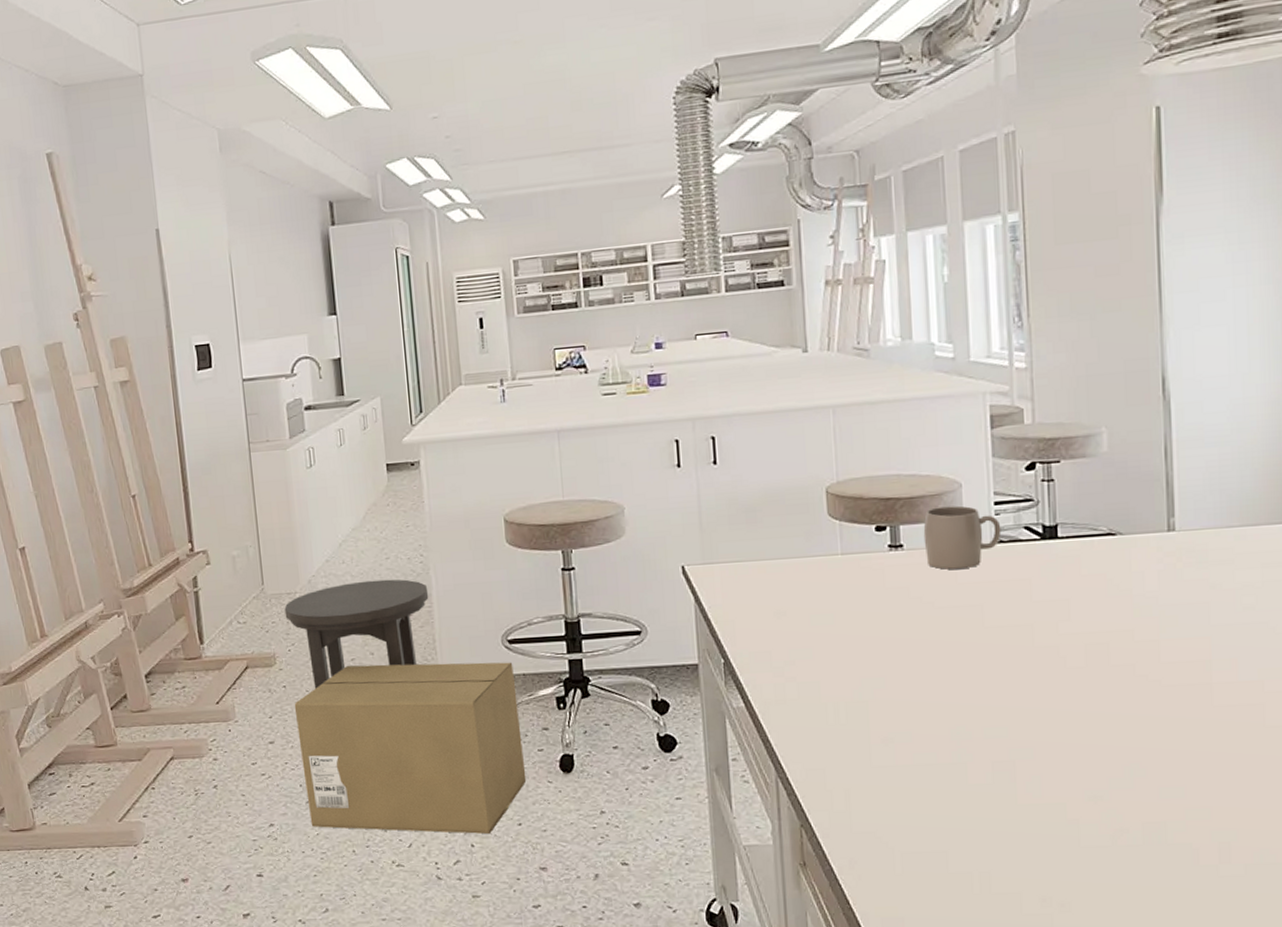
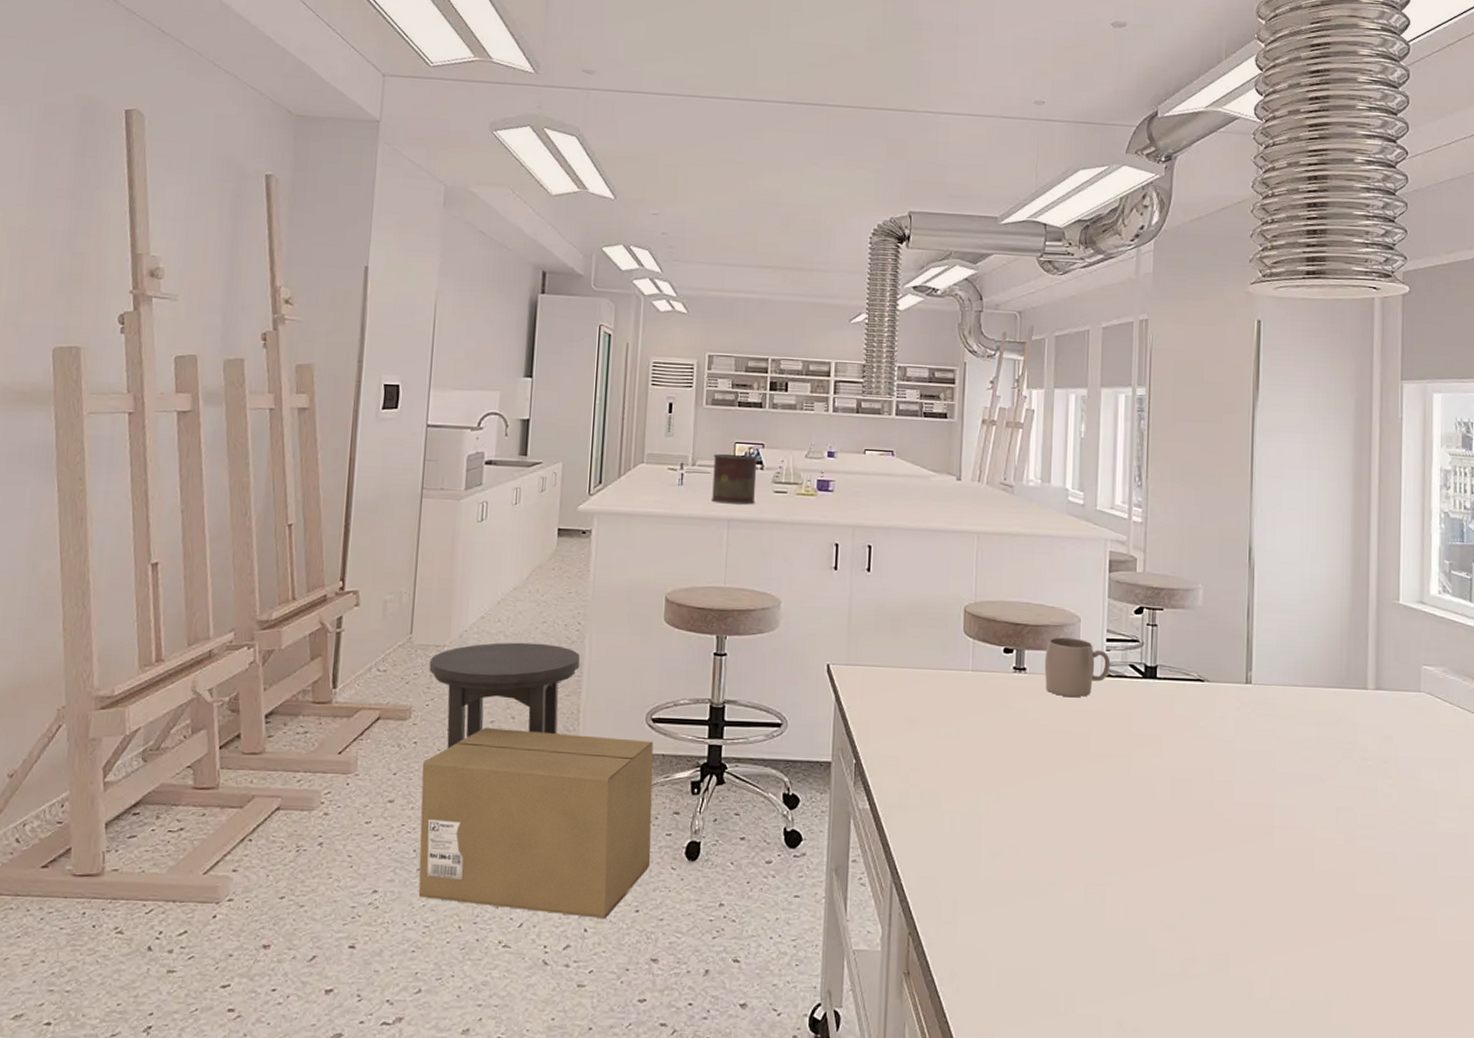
paint can: none [532,360,584,416] -> present [710,454,758,505]

